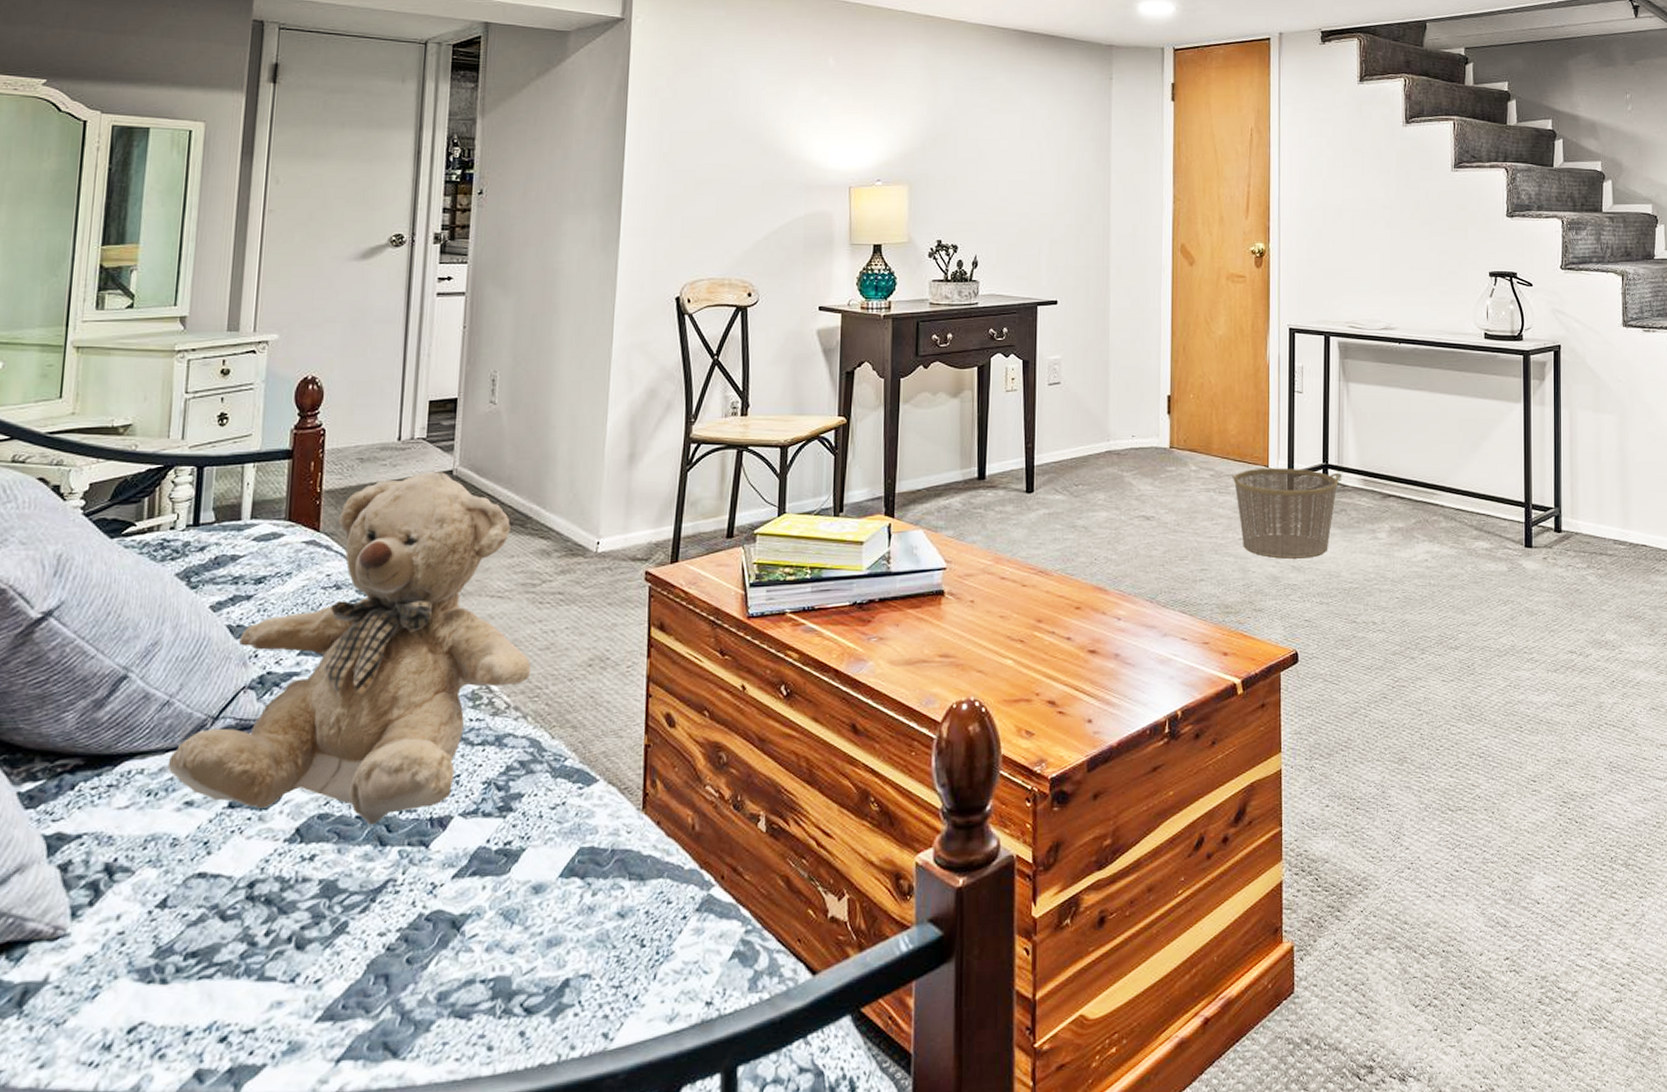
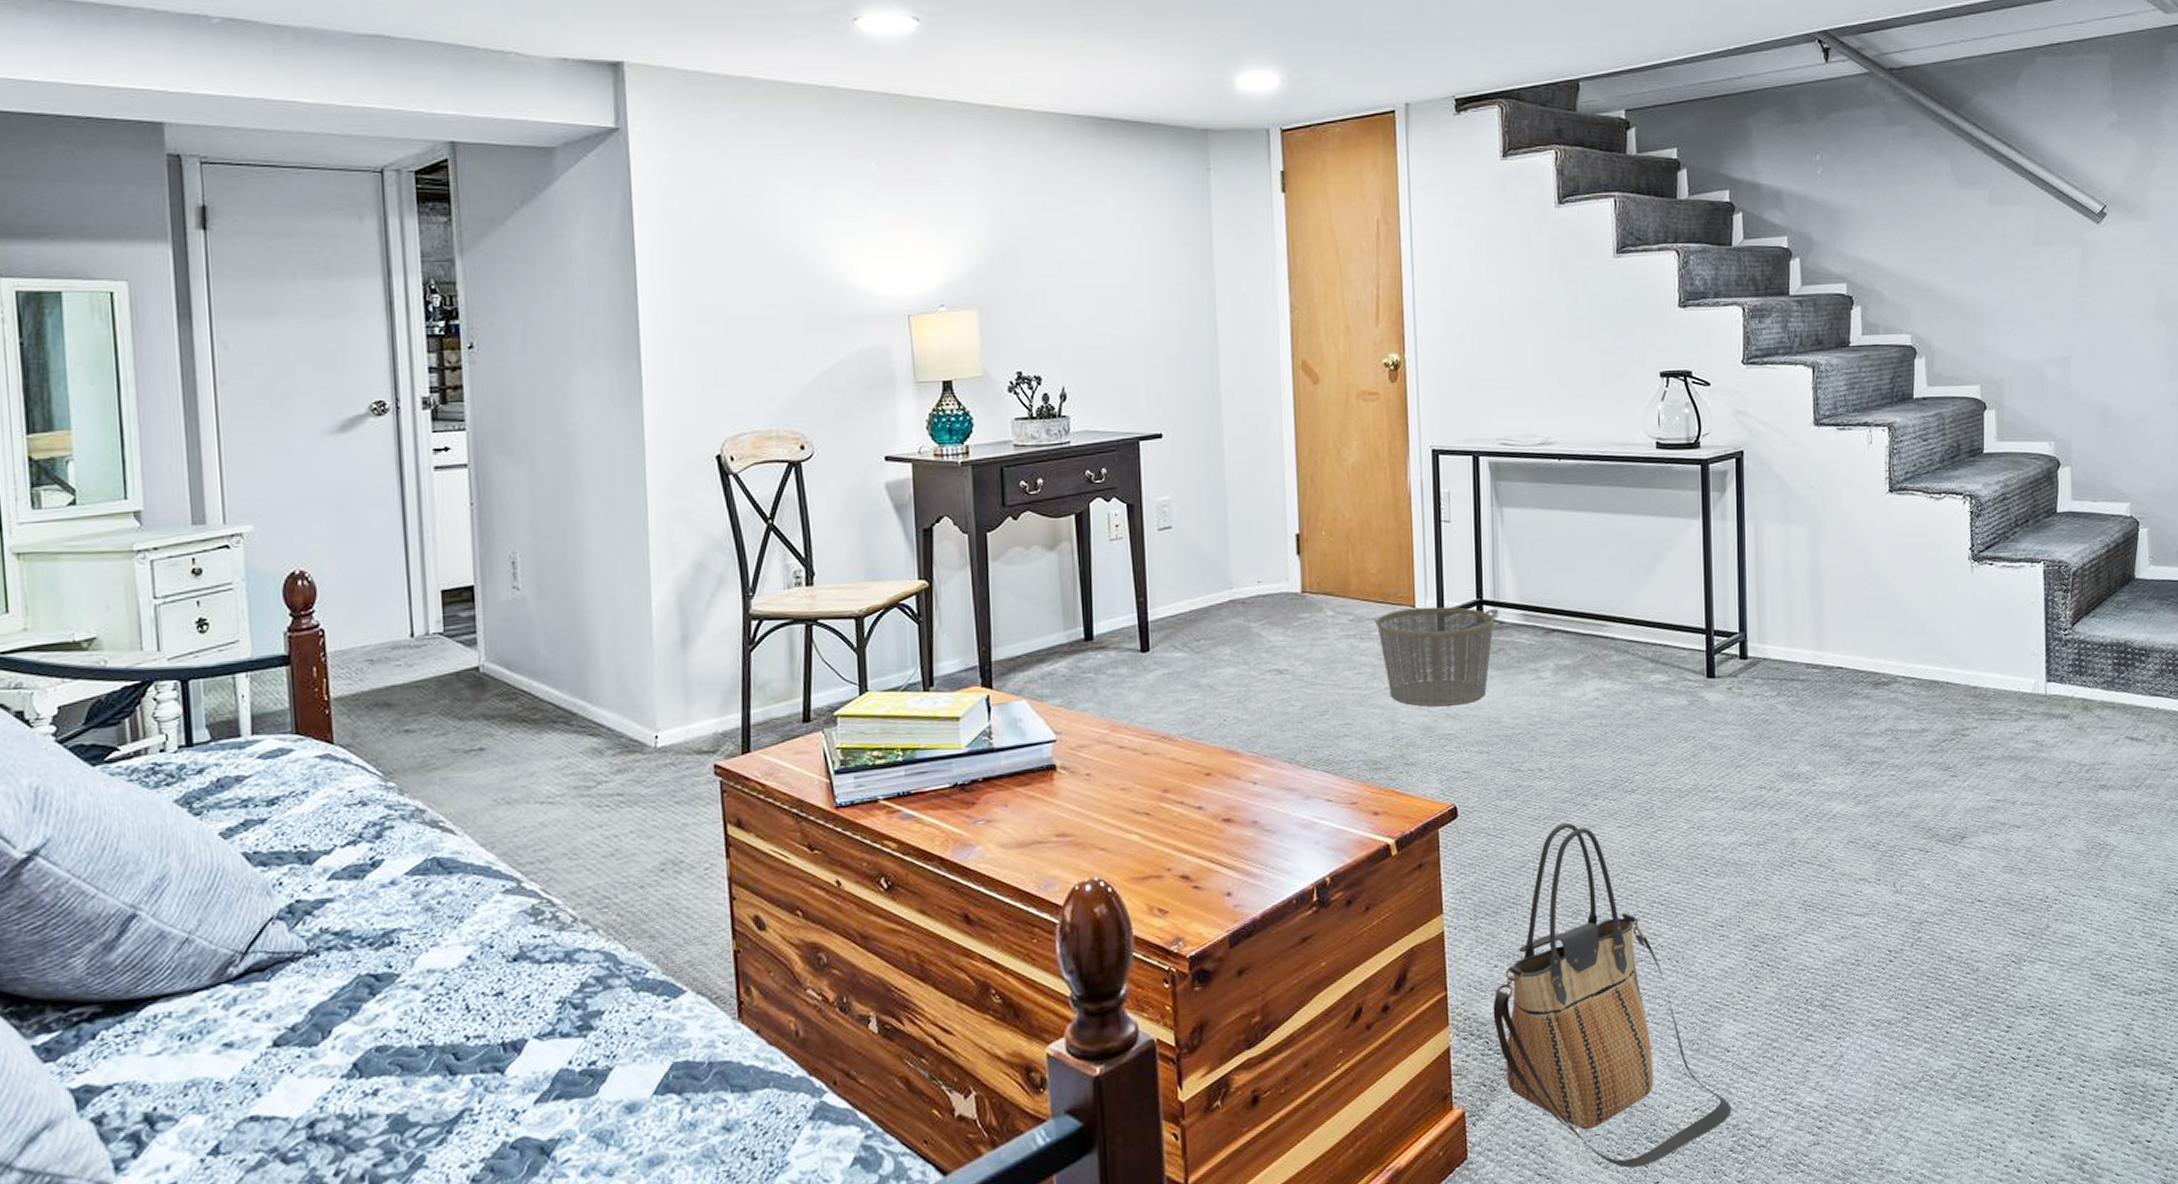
teddy bear: present [167,472,532,825] -> none [197,669,597,1054]
tote bag: none [1323,673,1540,1013] -> present [1493,822,1732,1168]

